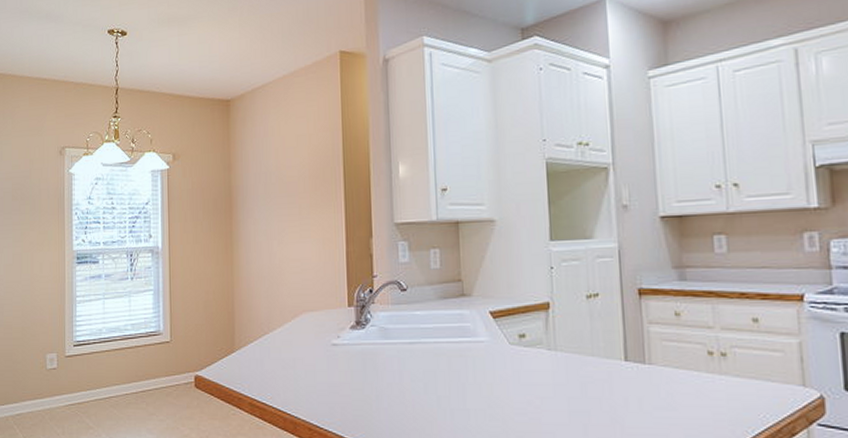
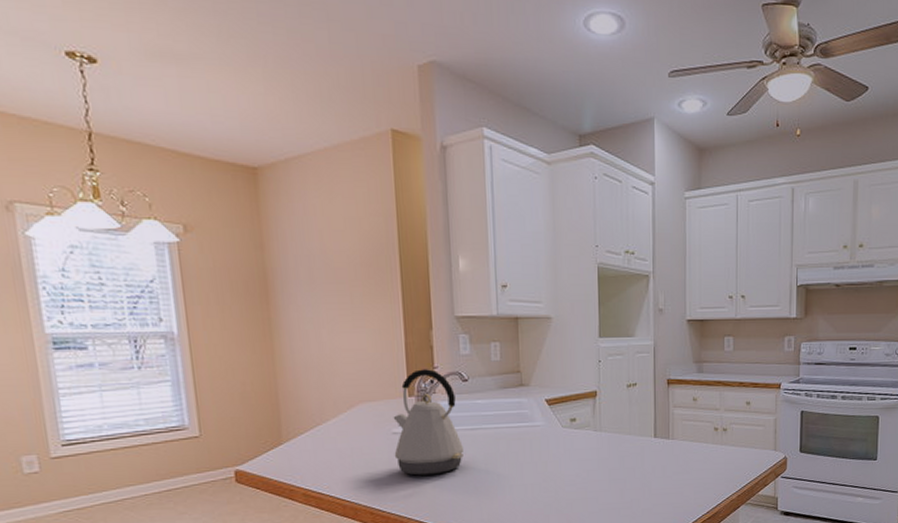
kettle: none [333,278,402,392] -> present [393,369,465,476]

